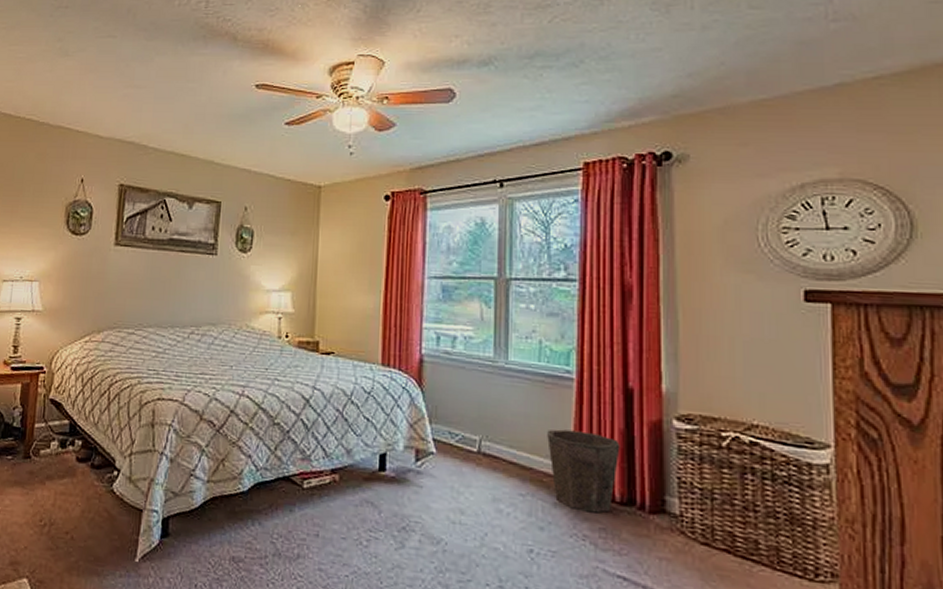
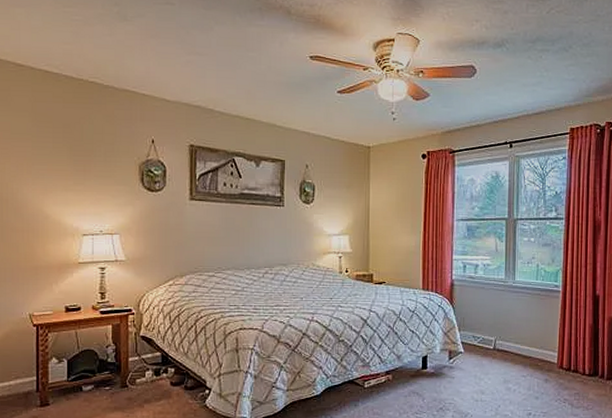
waste bin: present [547,429,620,513] -> none [541,328,590,383]

